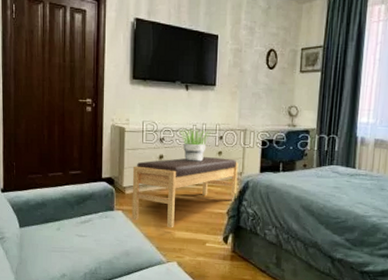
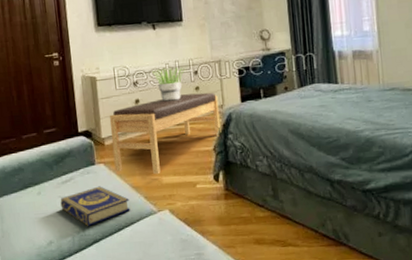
book: none [77,230,141,266] -> present [60,186,130,226]

